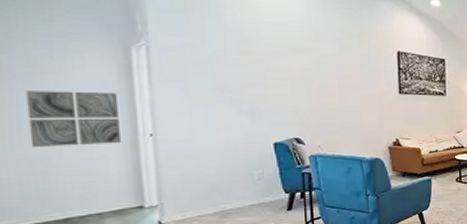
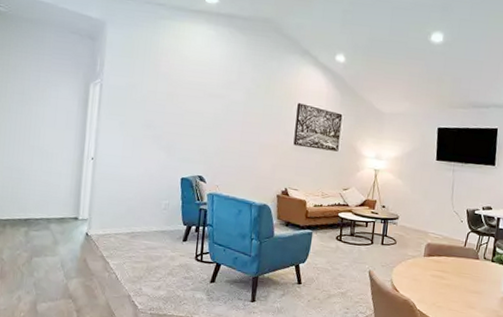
wall art: present [25,91,122,147] -> none [14,113,75,163]

